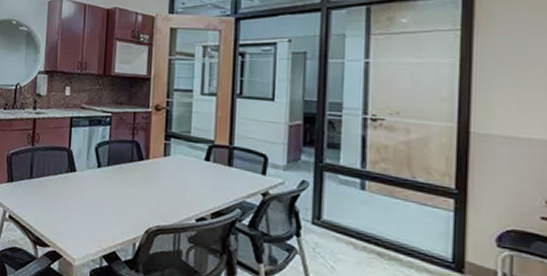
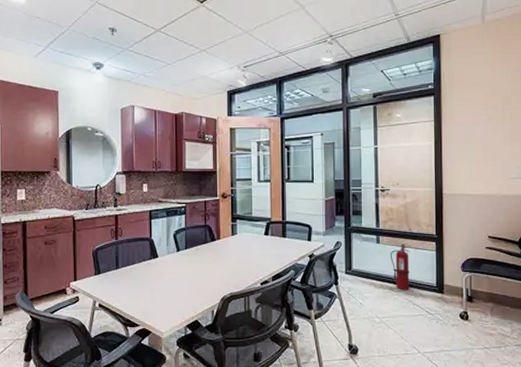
fire extinguisher: none [381,195,415,260] -> present [391,244,412,290]

